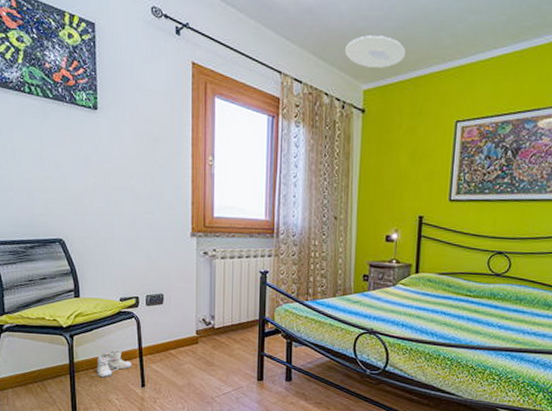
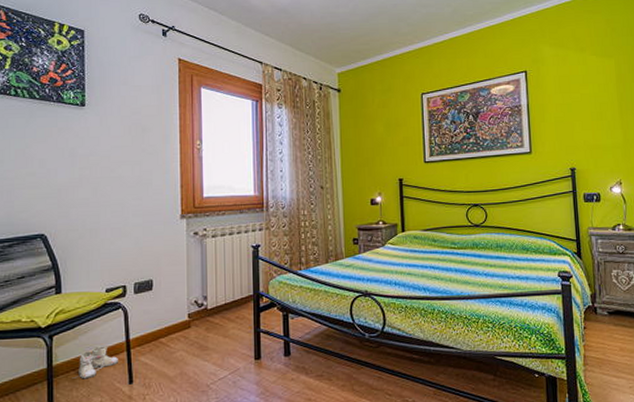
ceiling light: present [345,35,406,68] -> none [319,28,371,54]

